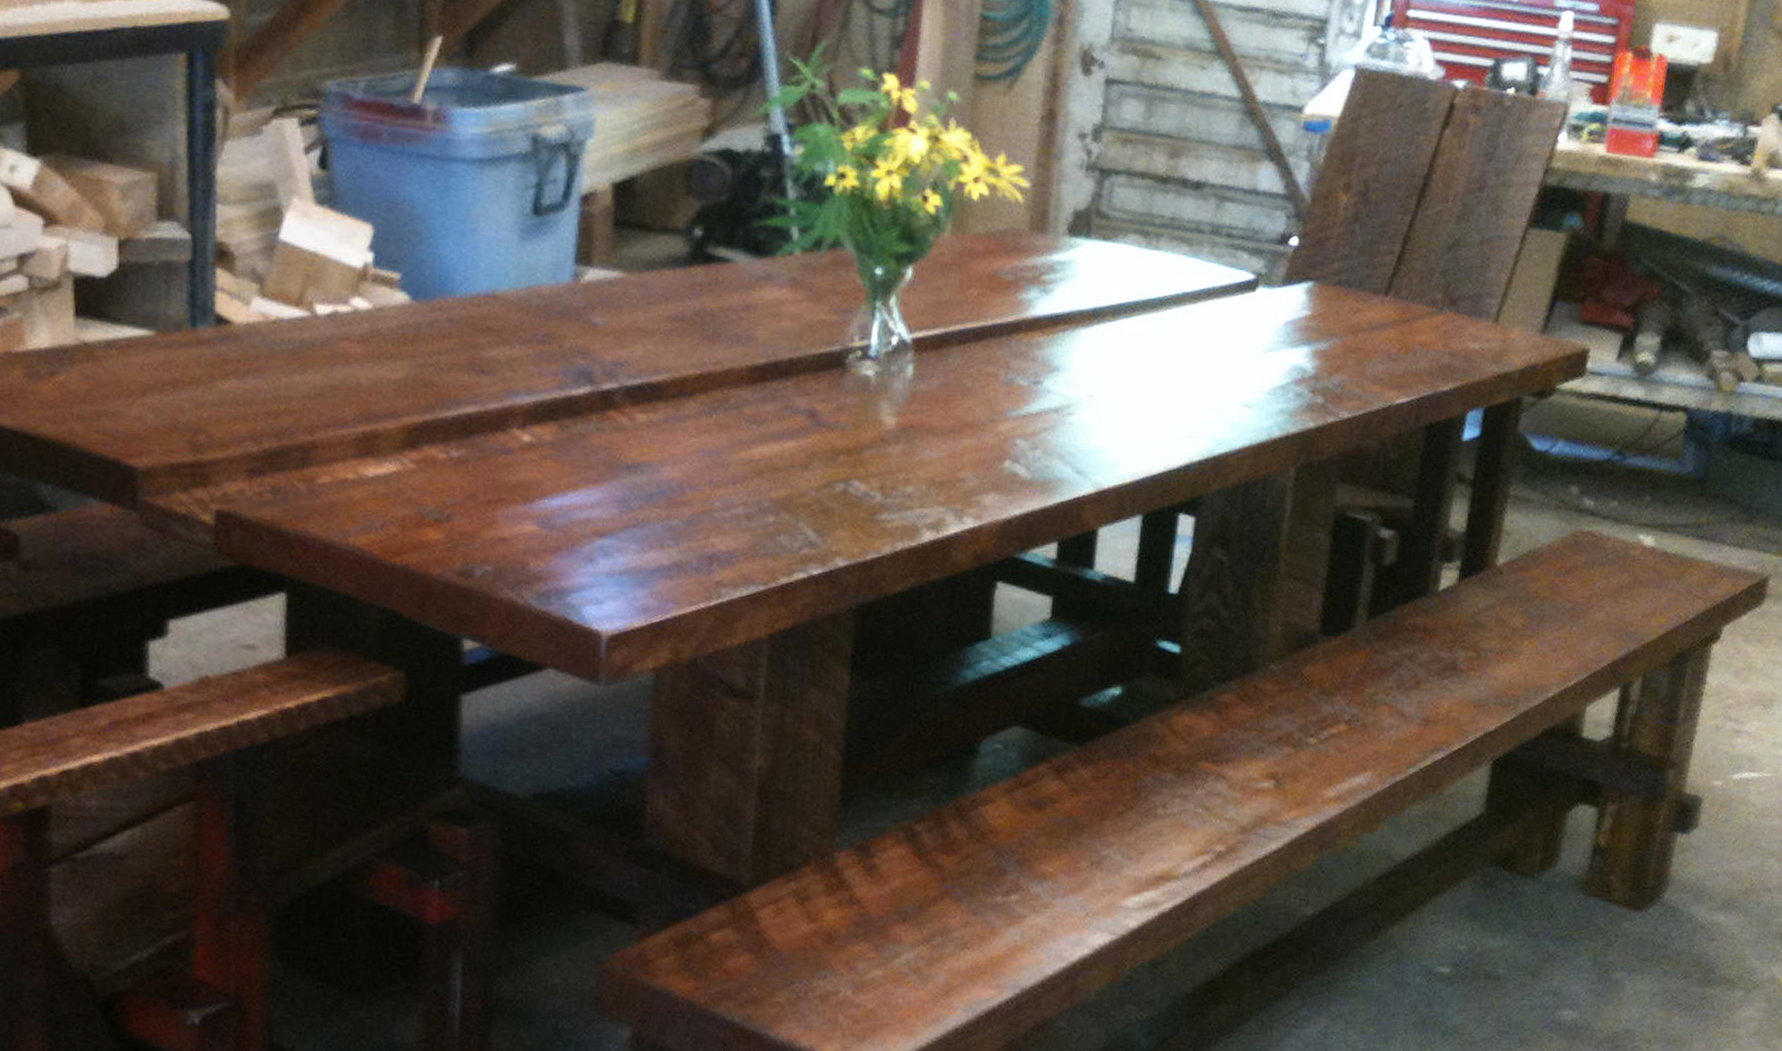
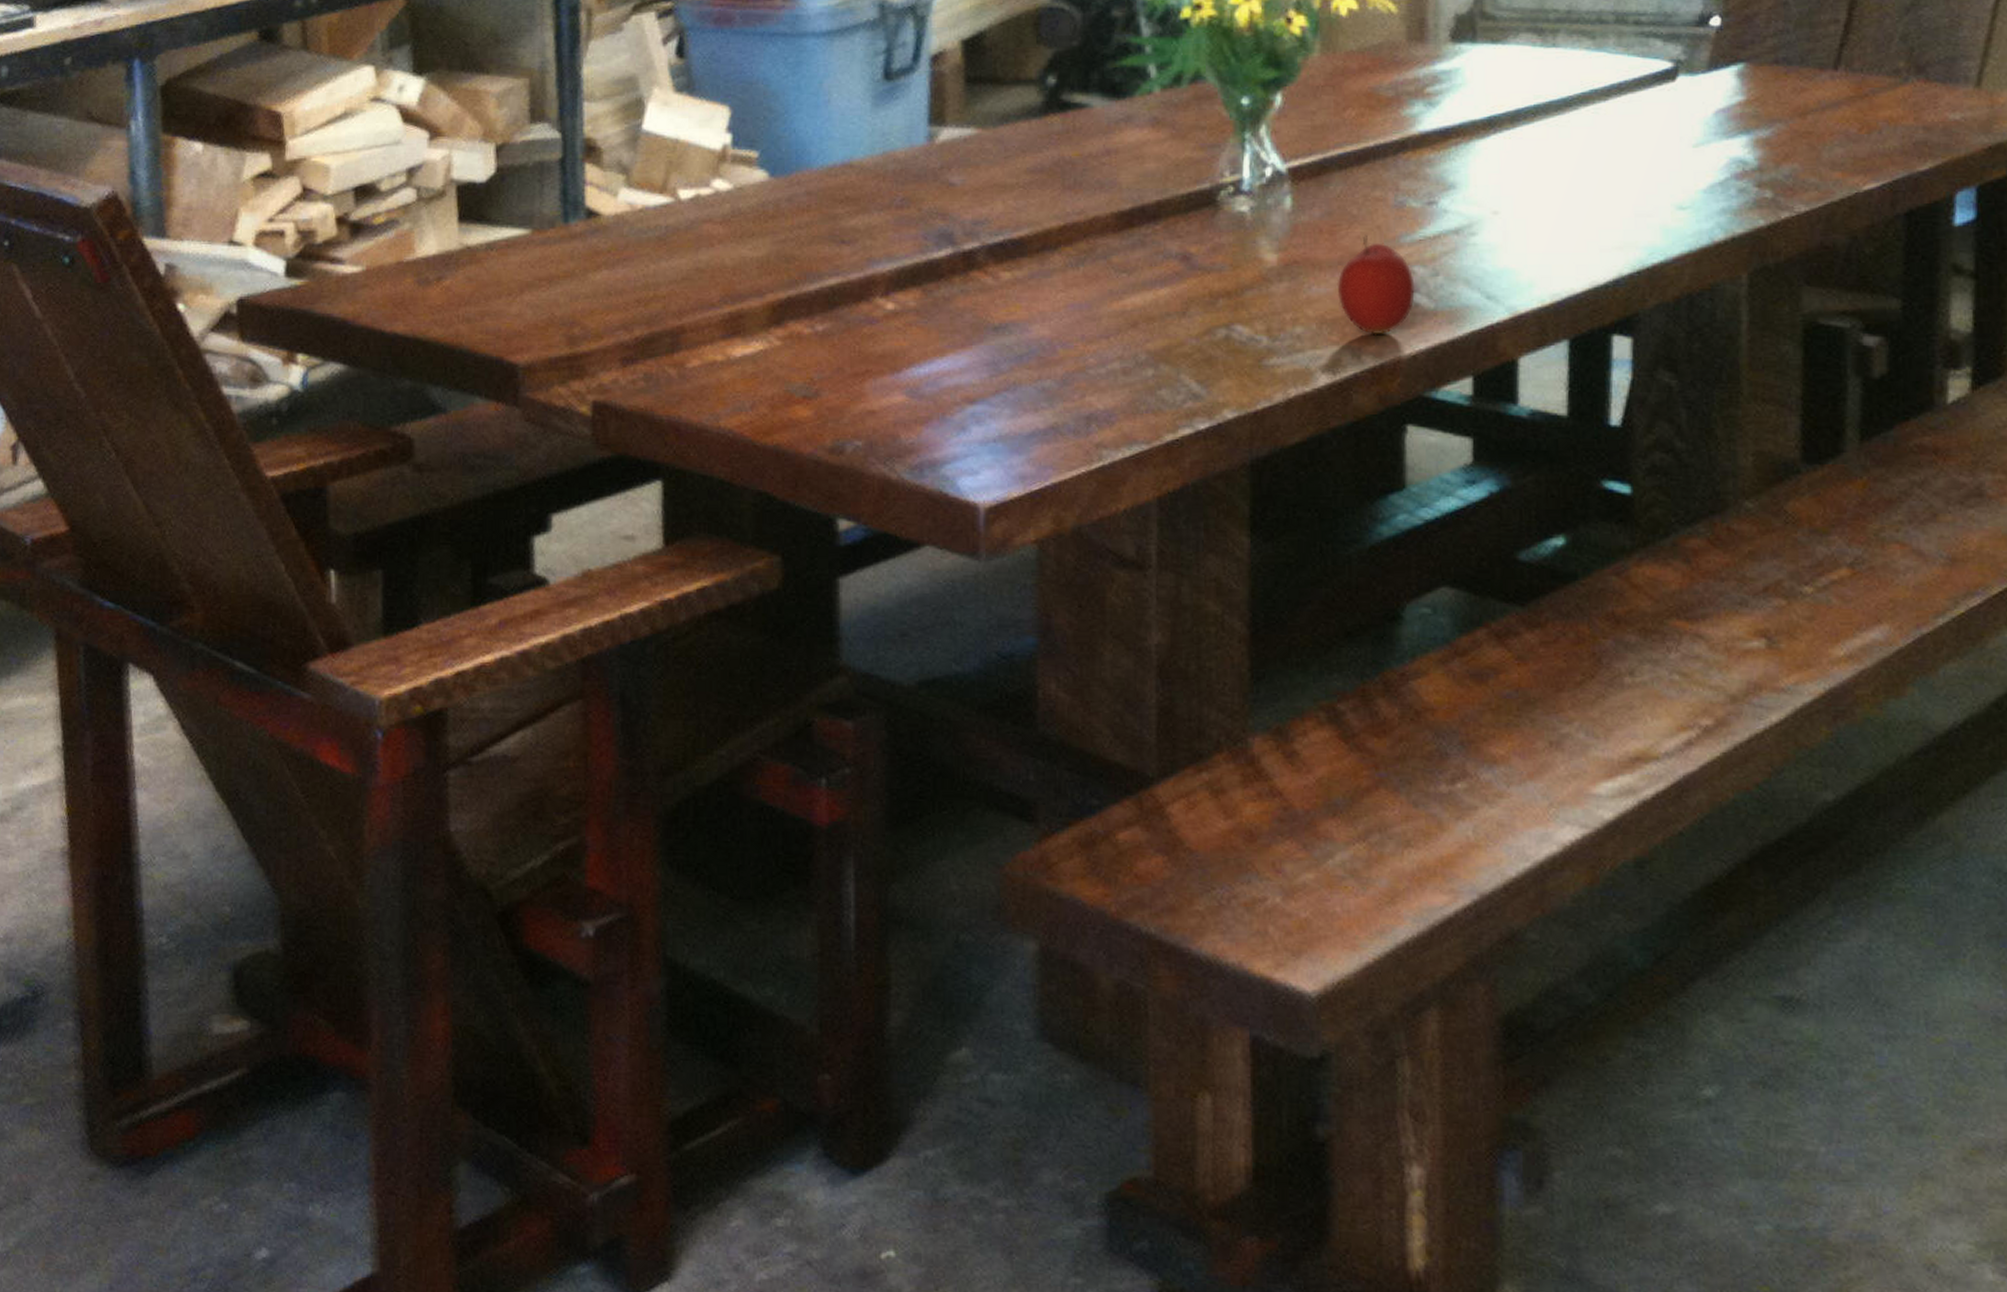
fruit: none [946,406,1016,499] -> present [1337,234,1415,335]

